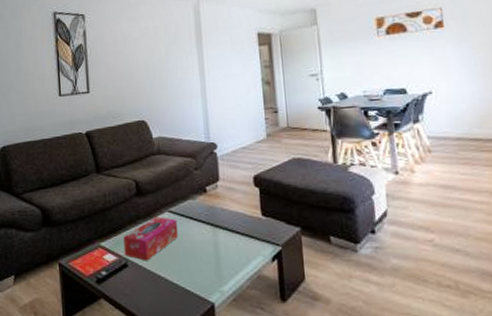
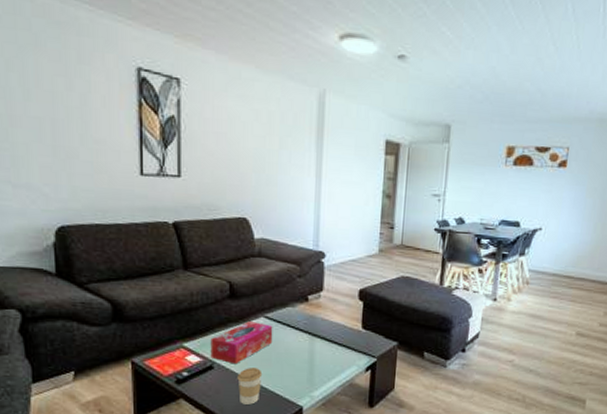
coffee cup: none [149,264,173,303] -> present [237,368,263,405]

